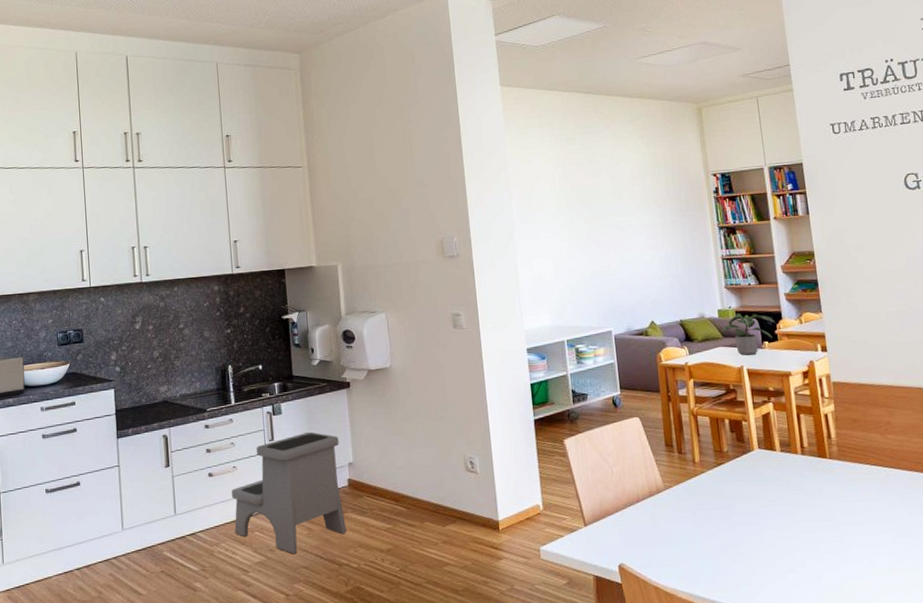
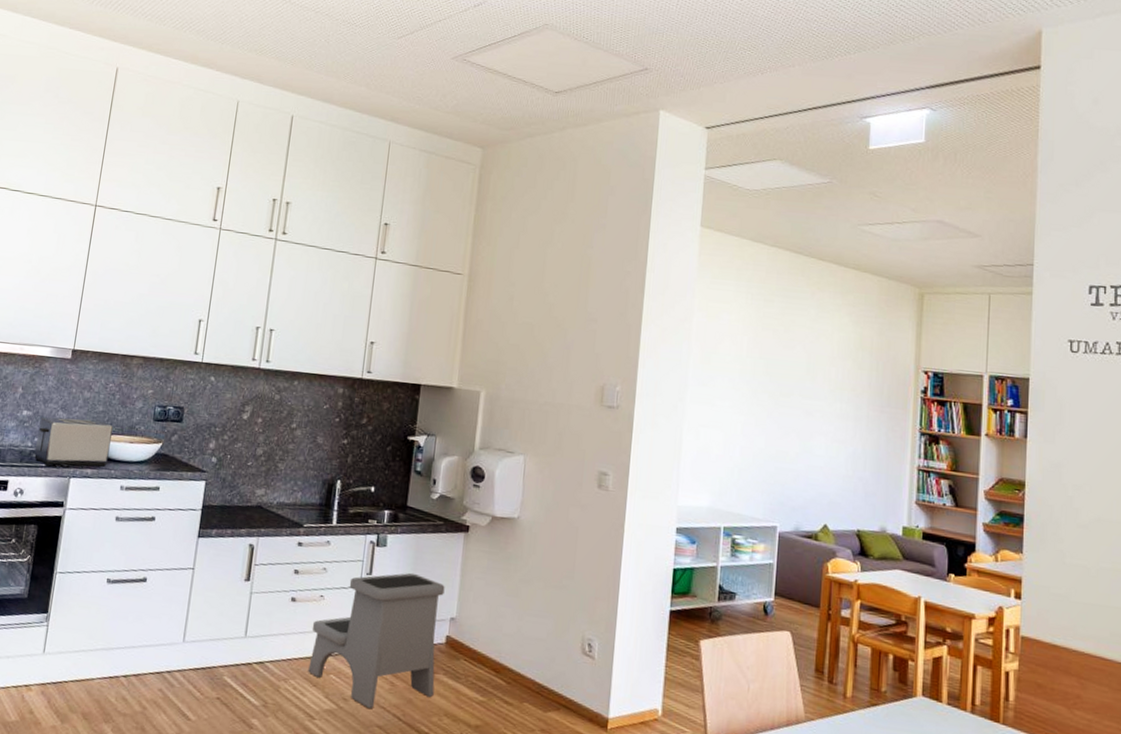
potted plant: present [721,312,776,356] -> none [902,534,967,587]

